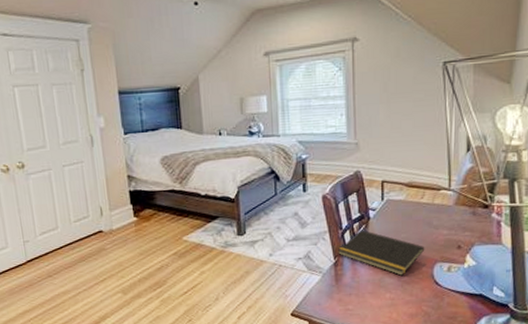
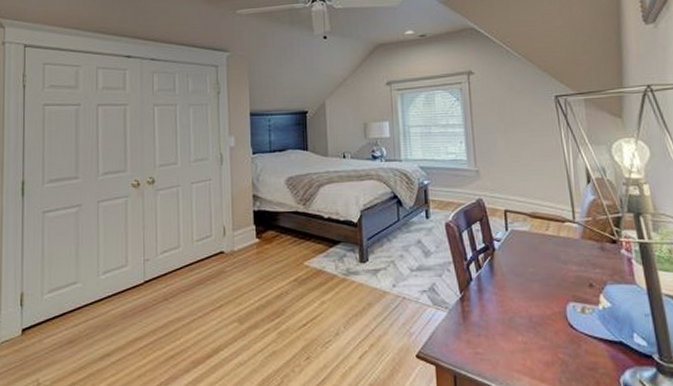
notepad: present [338,229,425,276] -> none [464,261,555,316]

